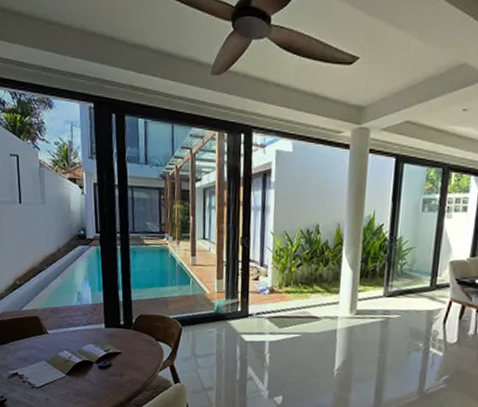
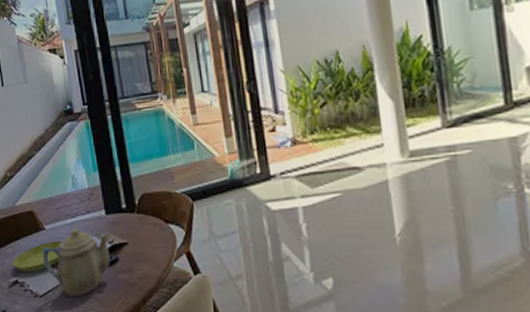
saucer: none [14,343,64,368] -> present [12,240,64,272]
teapot: none [44,335,106,391] -> present [43,227,111,297]

